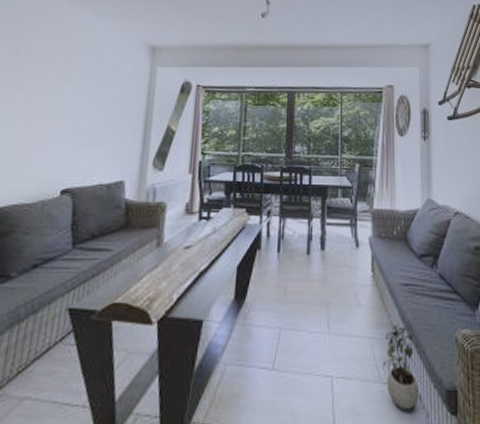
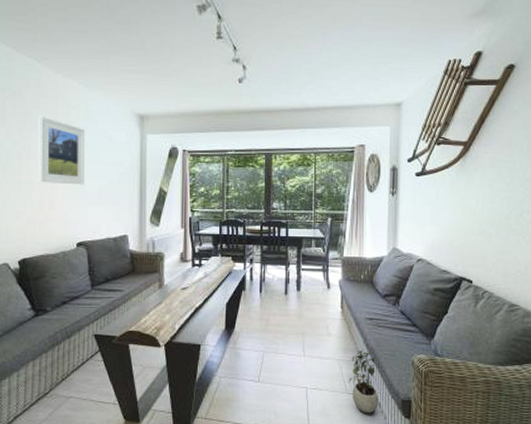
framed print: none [24,43,87,121] -> present [38,116,85,185]

